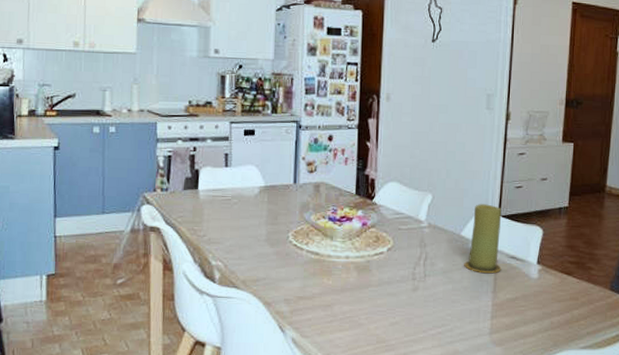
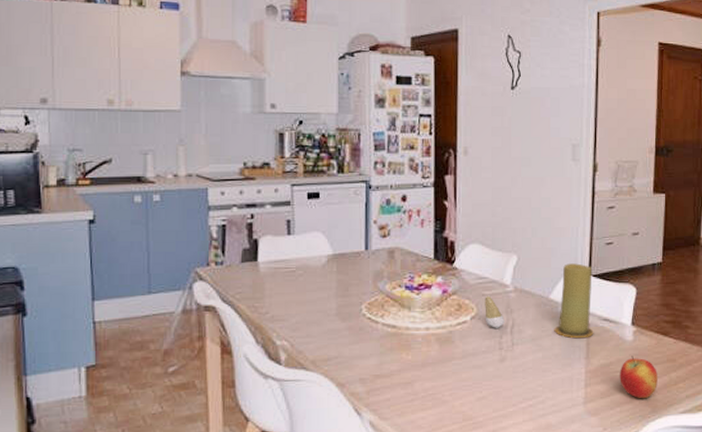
tooth: none [400,229,418,260] -> present [485,295,505,328]
apple: none [524,292,560,333] -> present [619,356,658,399]

